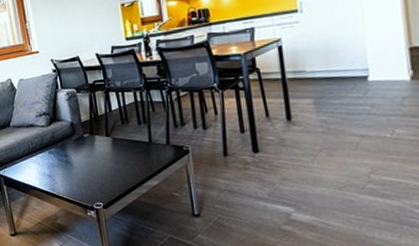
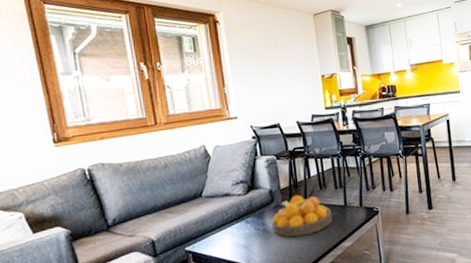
fruit bowl: none [73,128,136,171] -> present [271,195,332,238]

